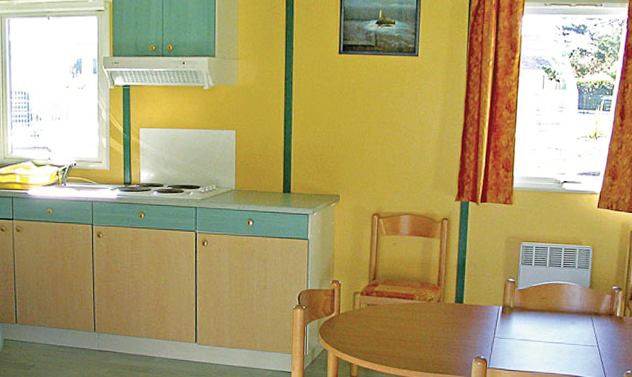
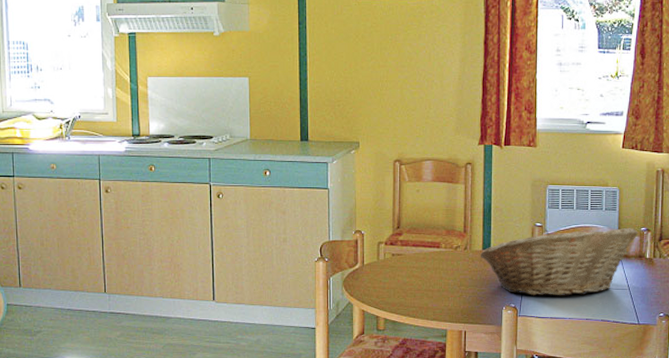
fruit basket: none [452,284,609,350] -> present [480,227,638,296]

